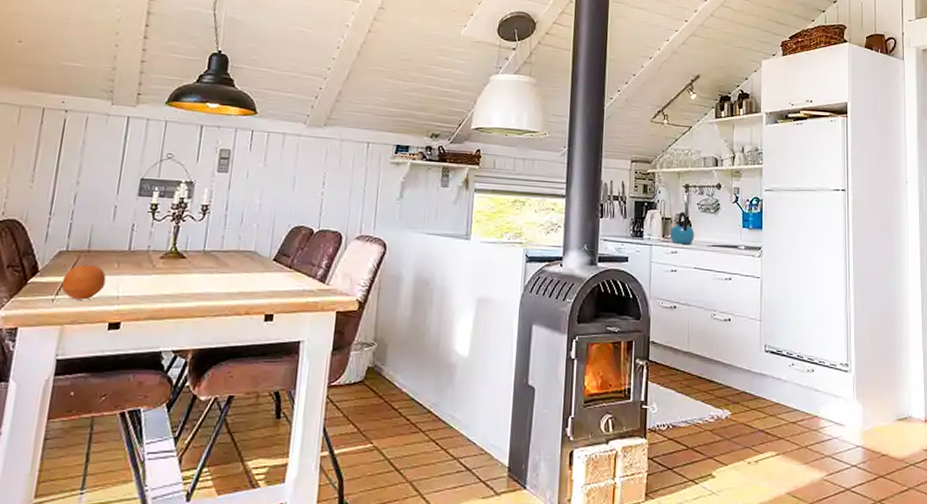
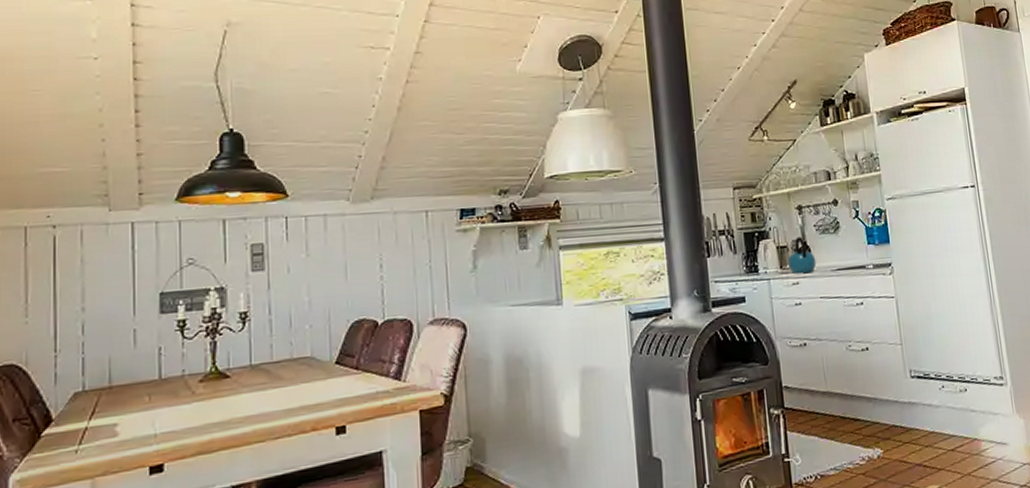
fruit: present [61,264,107,300] -> none [84,402,138,447]

